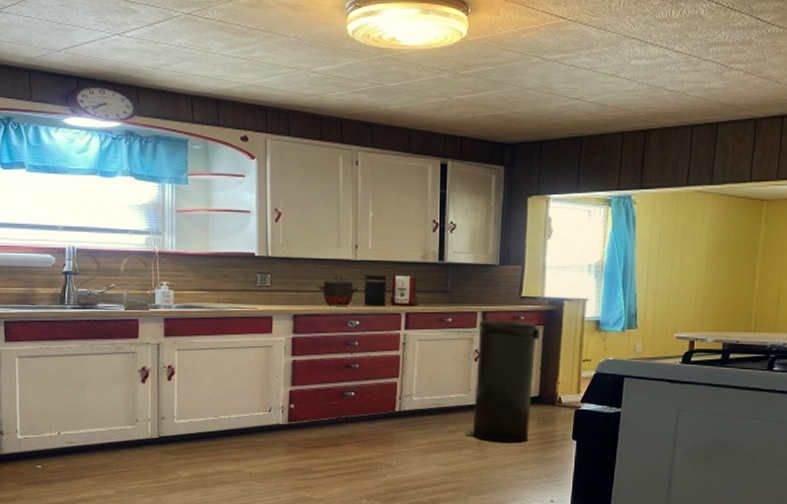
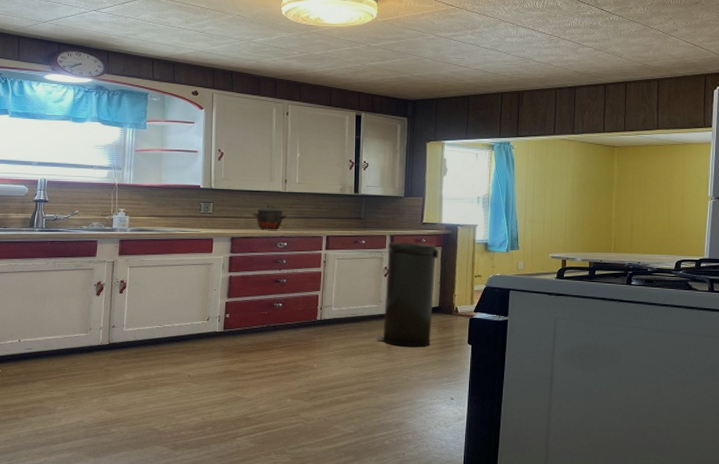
dish rack: present [69,253,154,310] -> none [40,184,112,233]
cylinder: present [364,274,386,307] -> none [292,203,311,231]
toaster: present [390,275,419,306] -> none [313,205,337,230]

